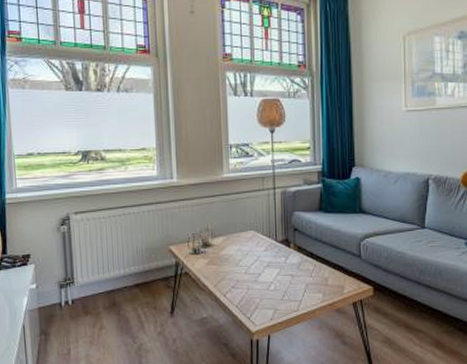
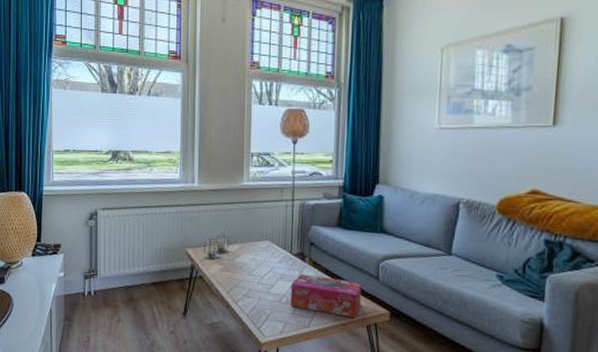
tissue box: none [278,259,346,297] -> present [290,274,362,318]

